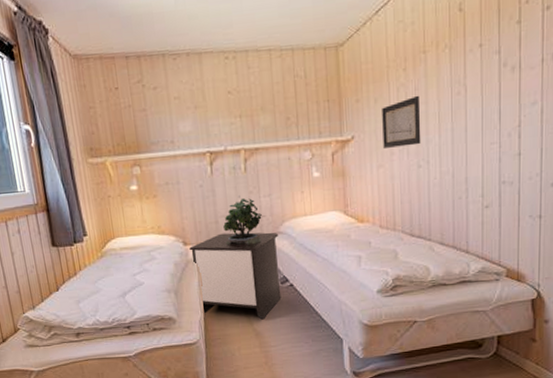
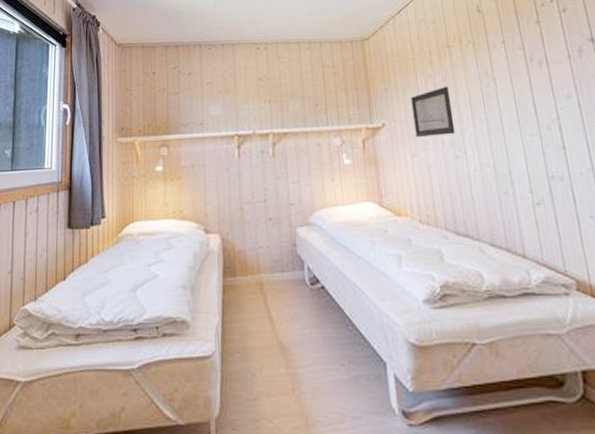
nightstand: present [189,232,282,320] -> none [211,221,312,330]
potted plant: present [223,195,262,245] -> none [248,181,290,236]

